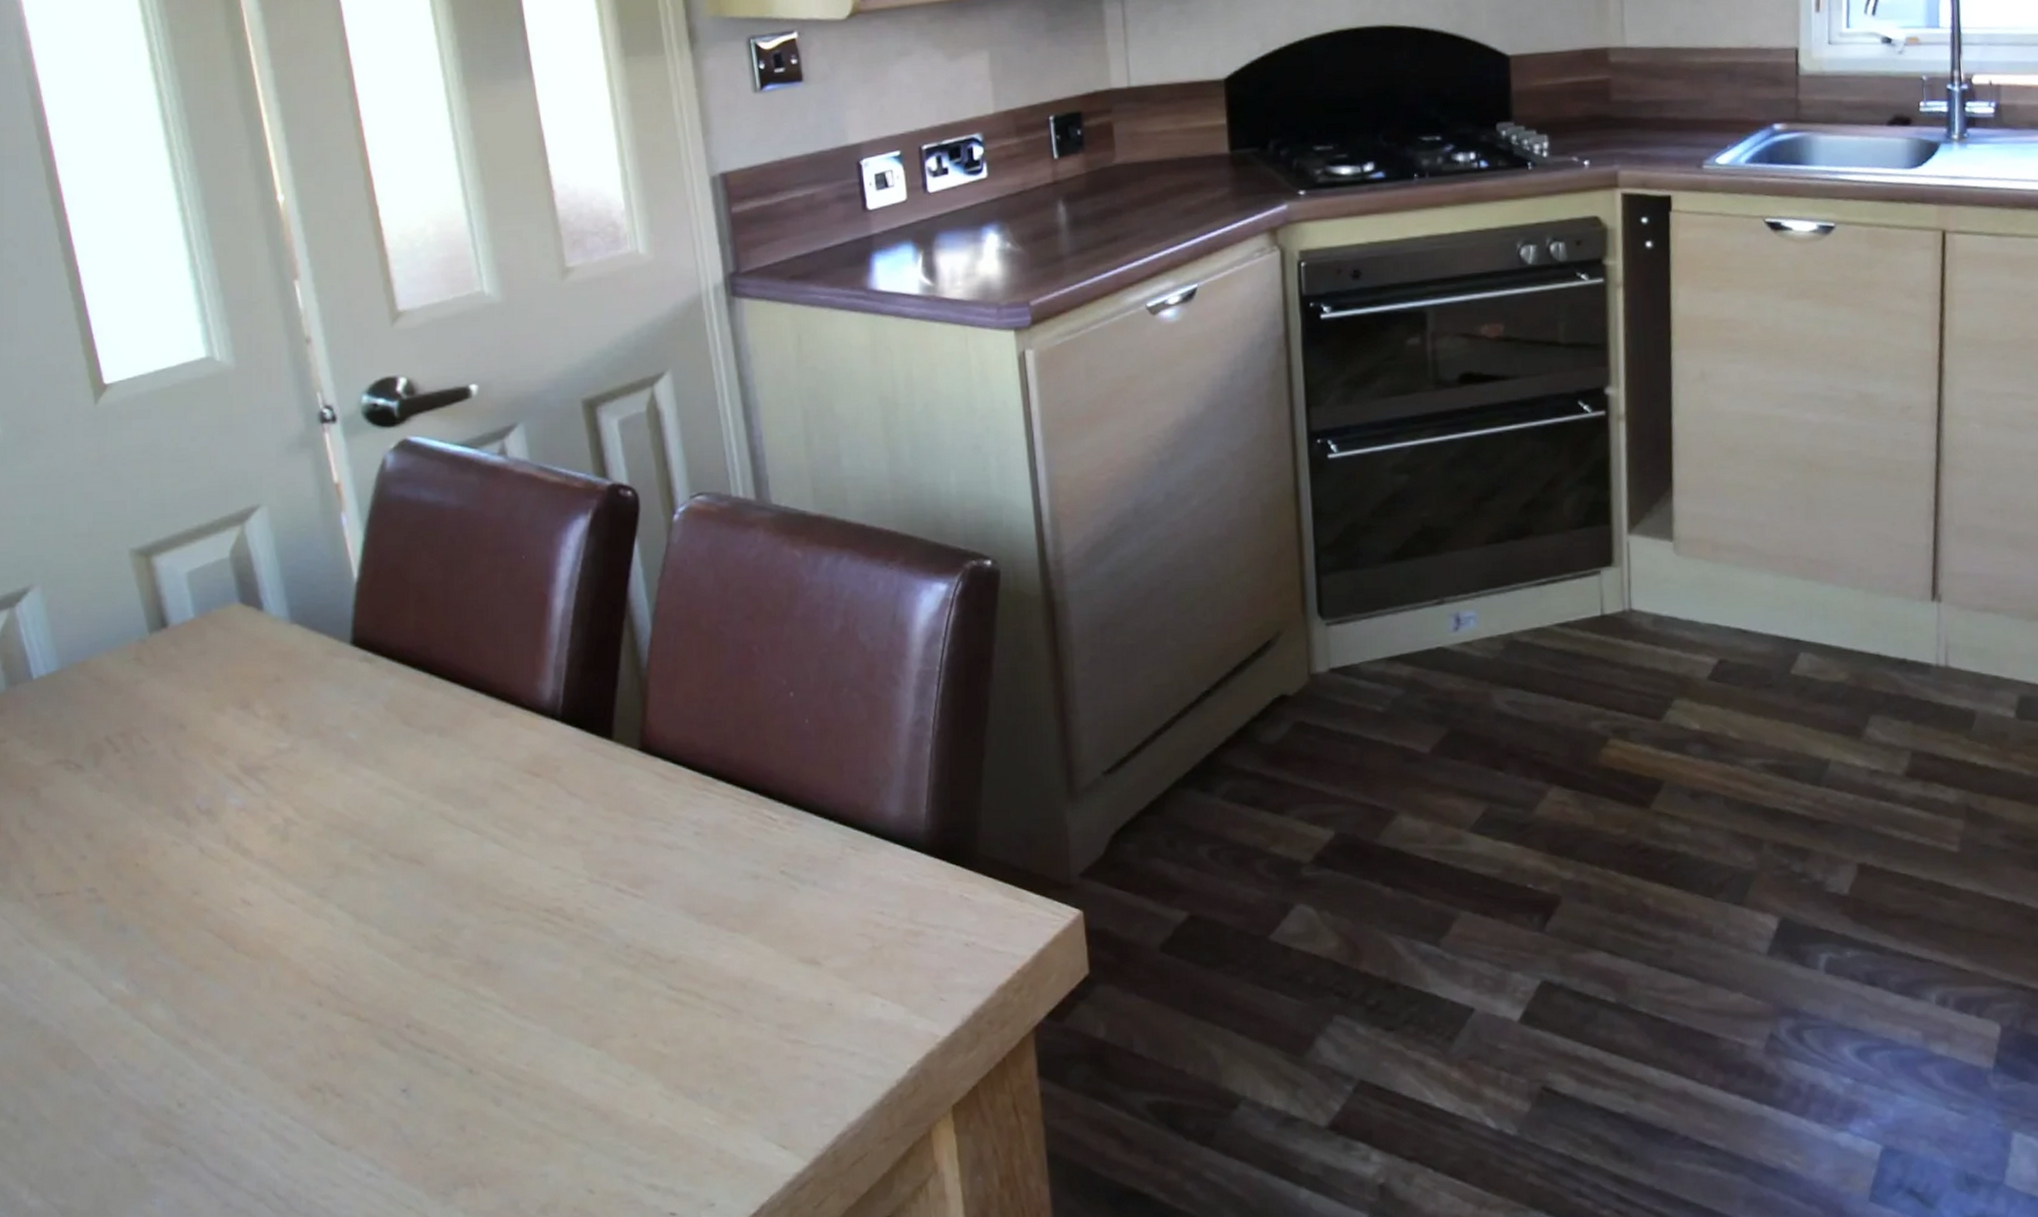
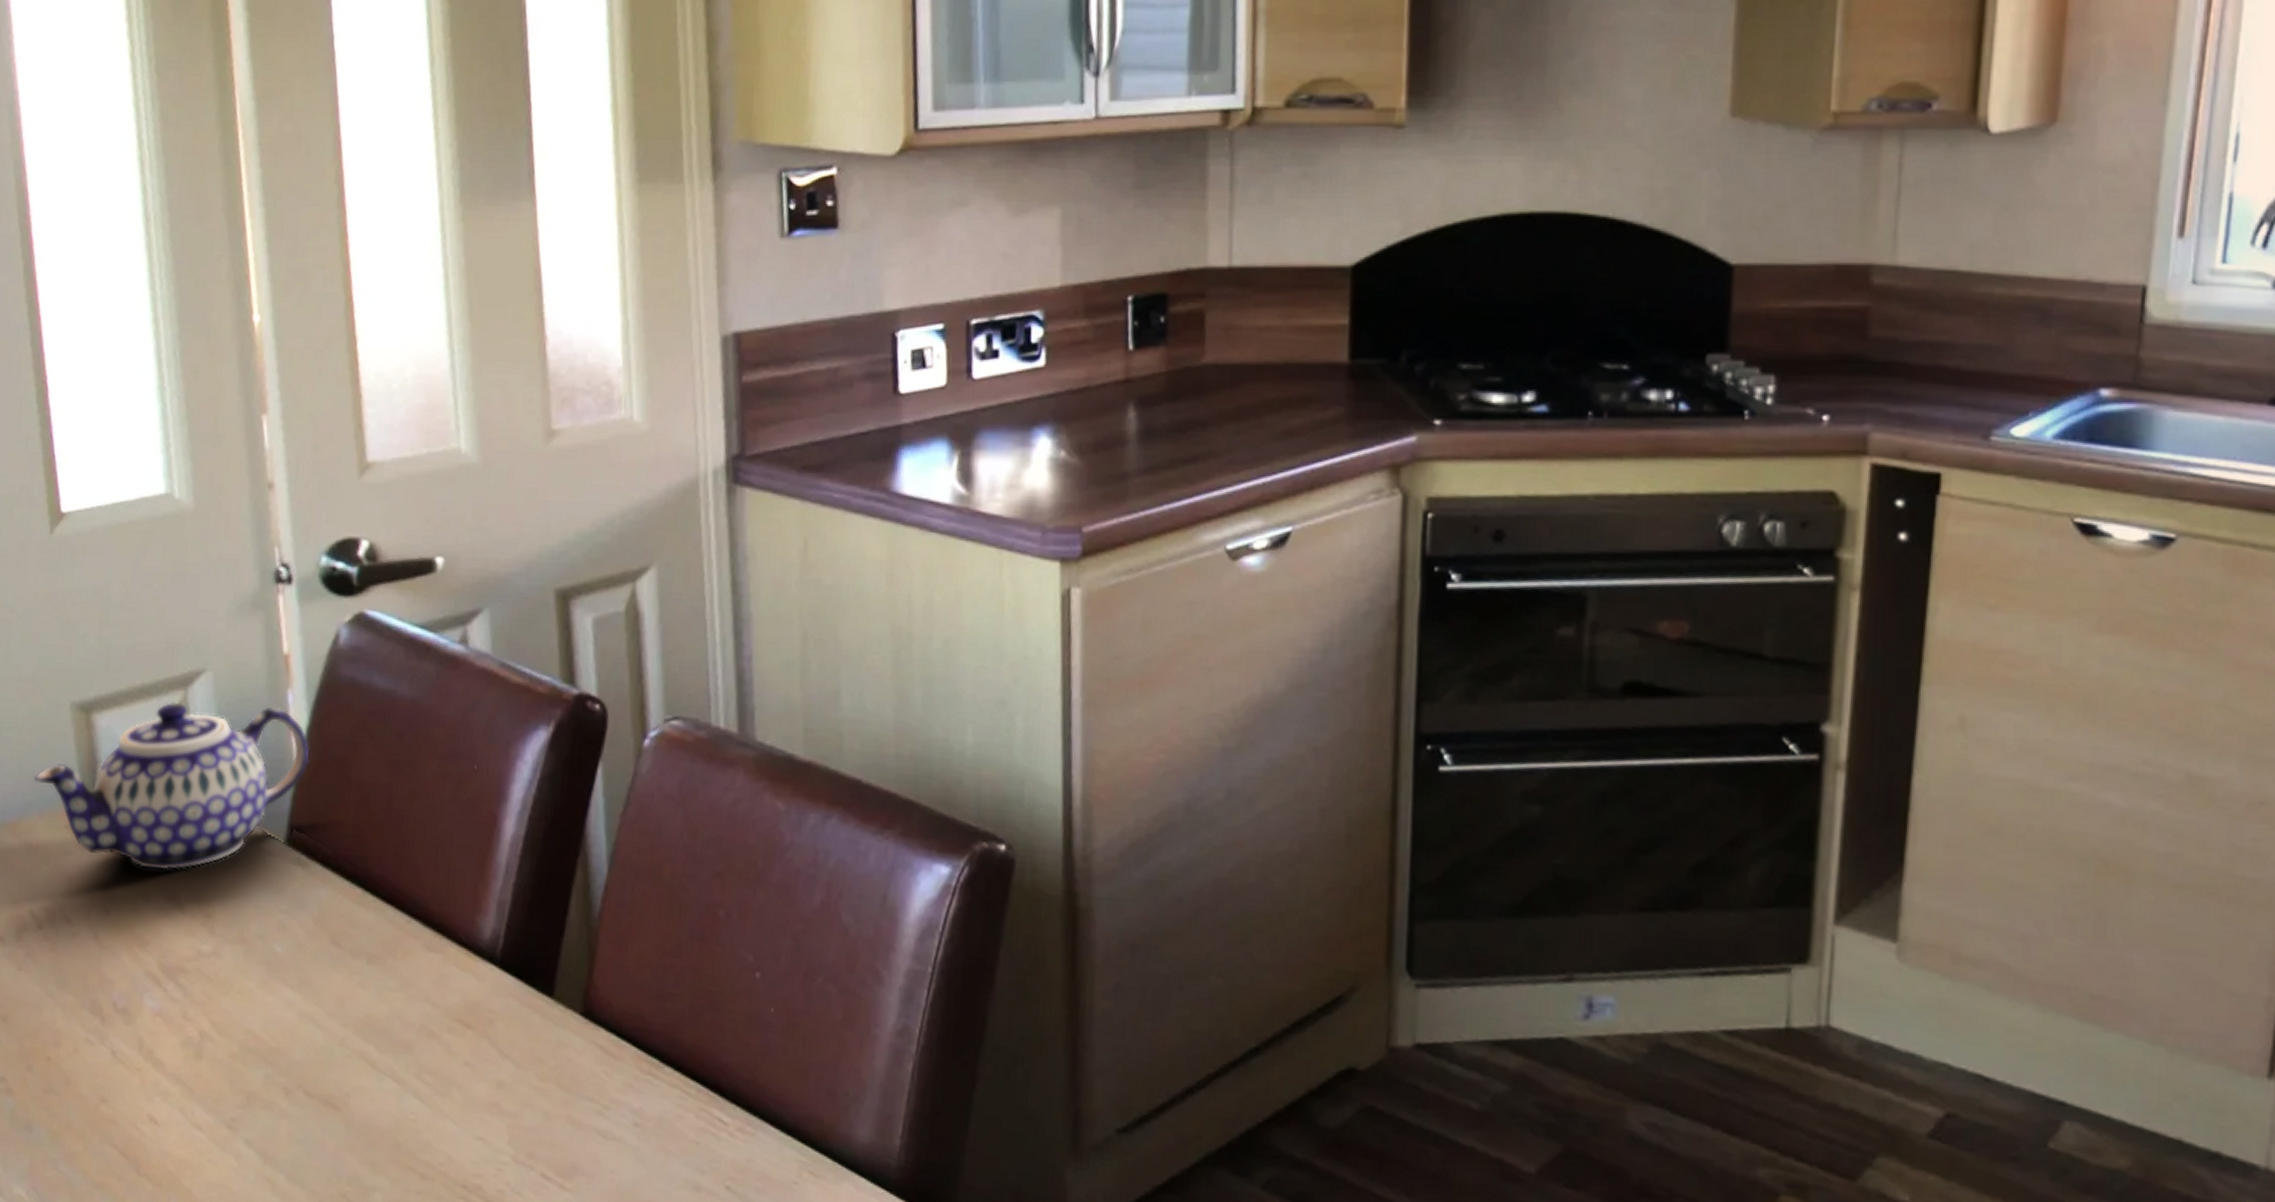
teapot: none [98,529,367,685] -> present [33,702,310,870]

